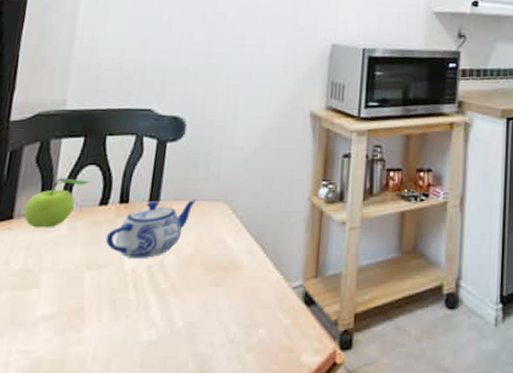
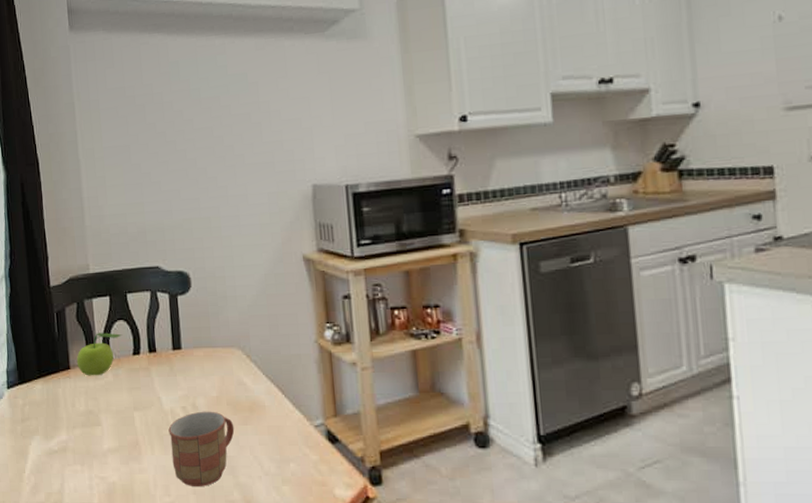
teapot: present [105,199,197,260] -> none [144,346,213,401]
mug: none [121,271,204,358] -> present [168,411,235,486]

